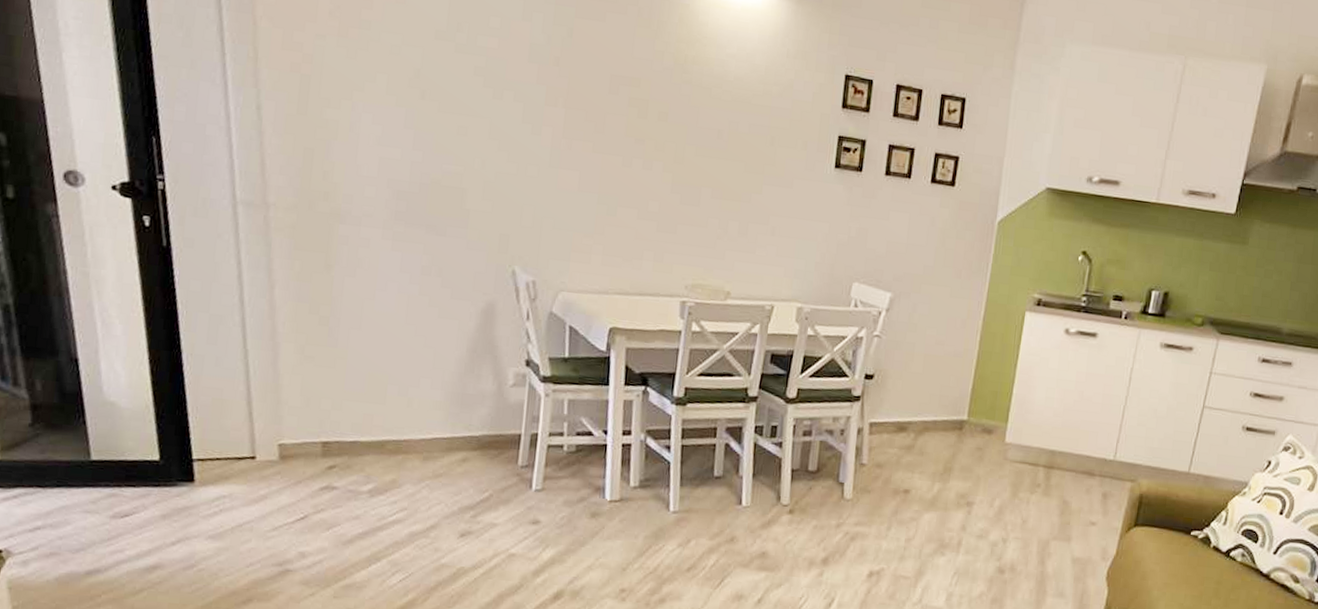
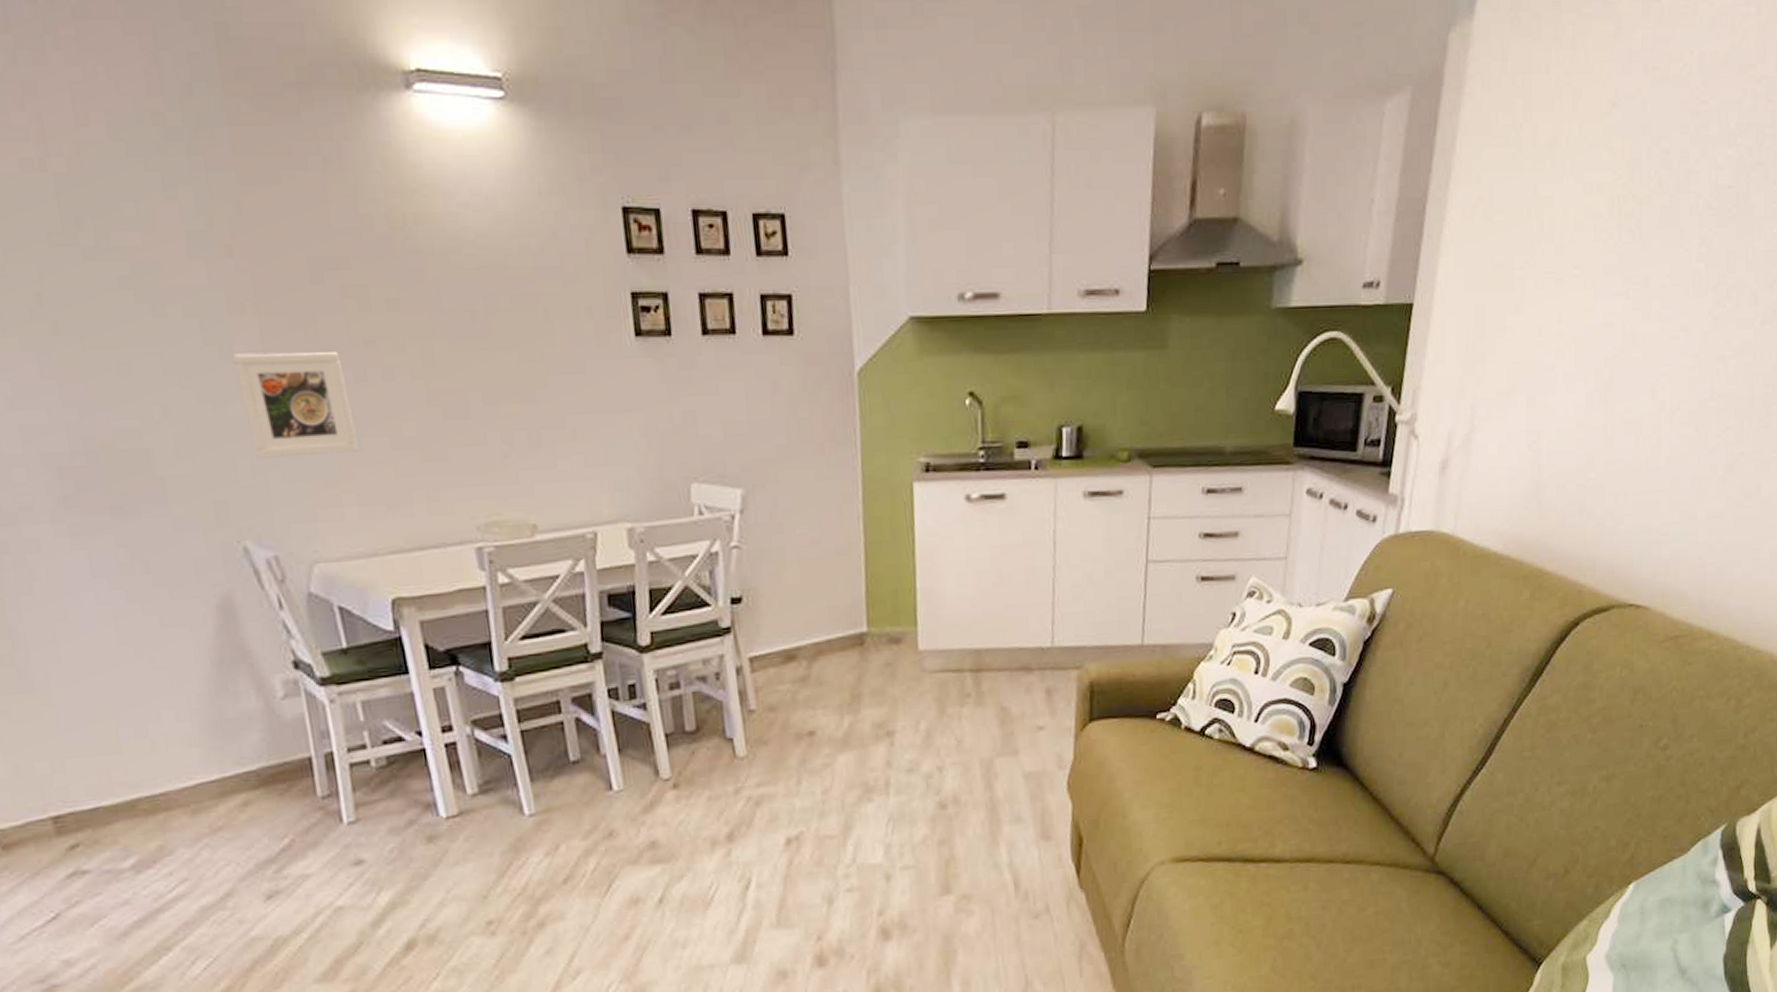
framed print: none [538,132,616,216] -> present [232,352,358,459]

